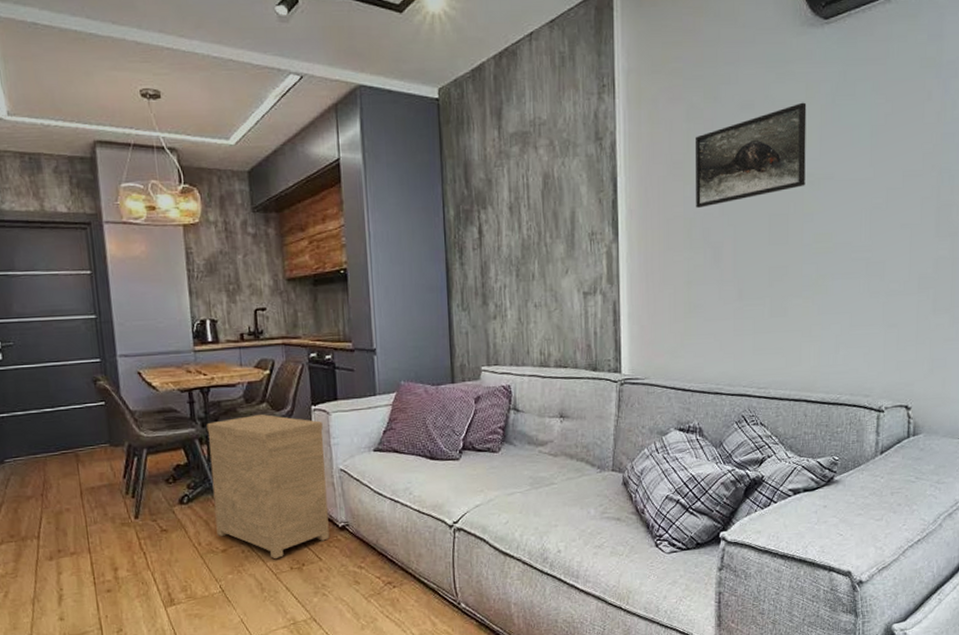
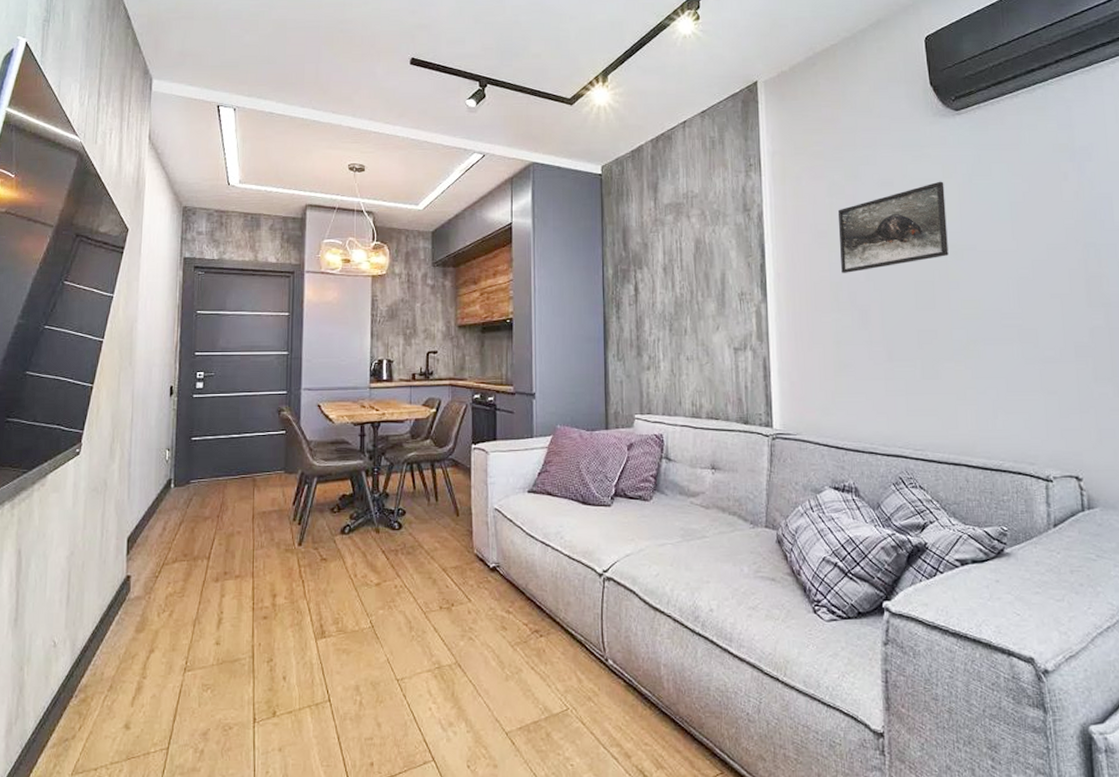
side table: present [207,413,330,558] -> none [373,449,481,596]

